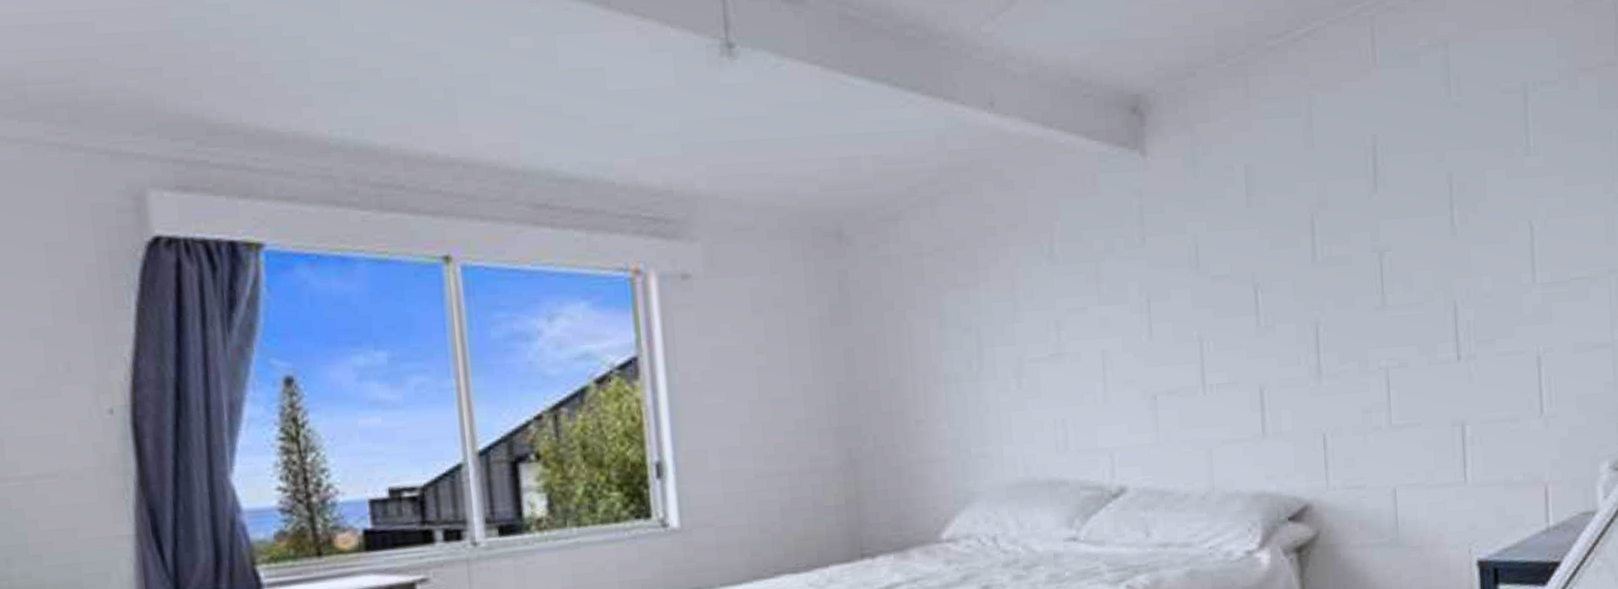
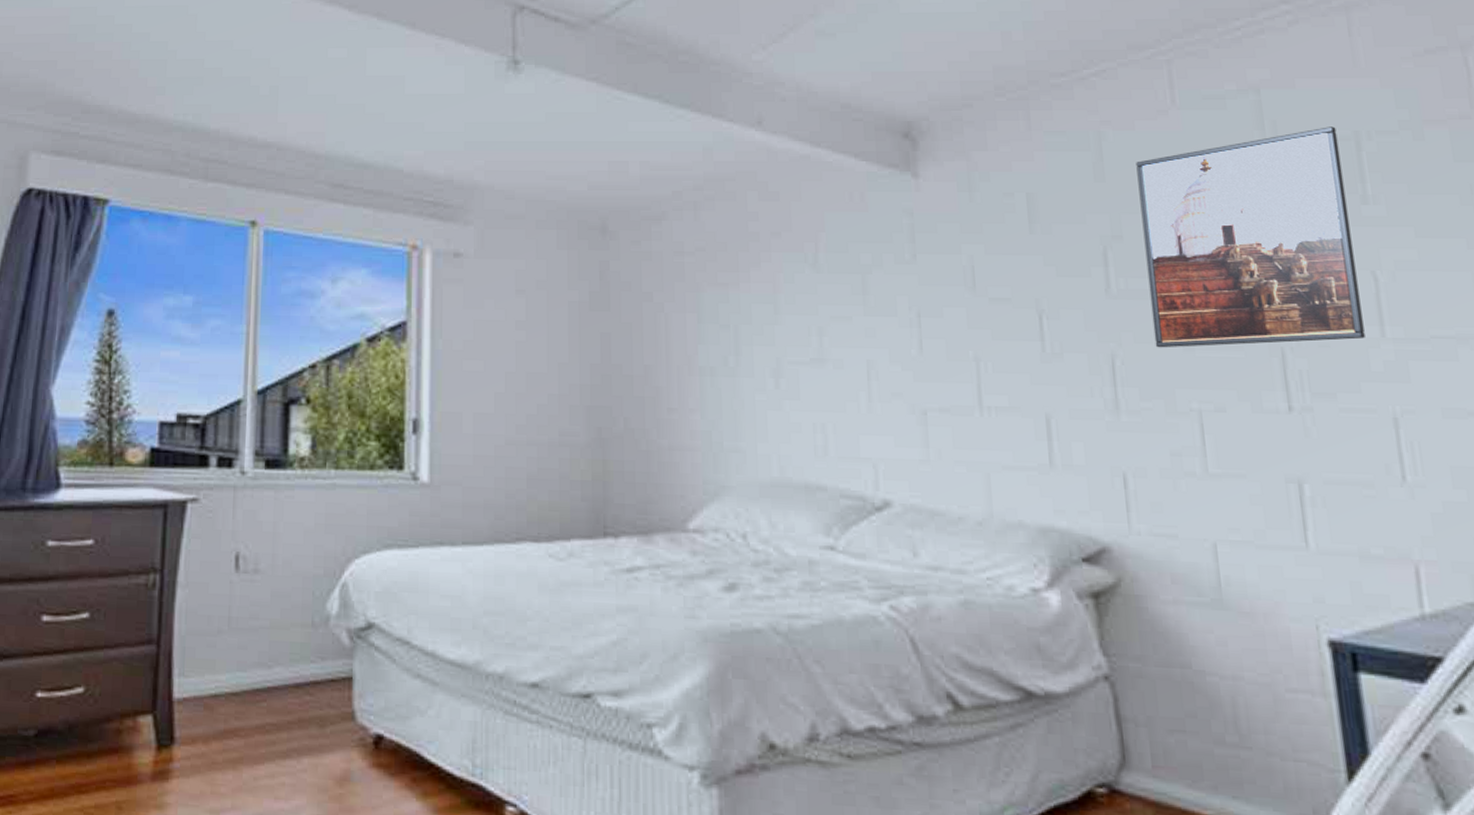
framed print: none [1341,79,1520,312] -> present [1136,127,1365,348]

